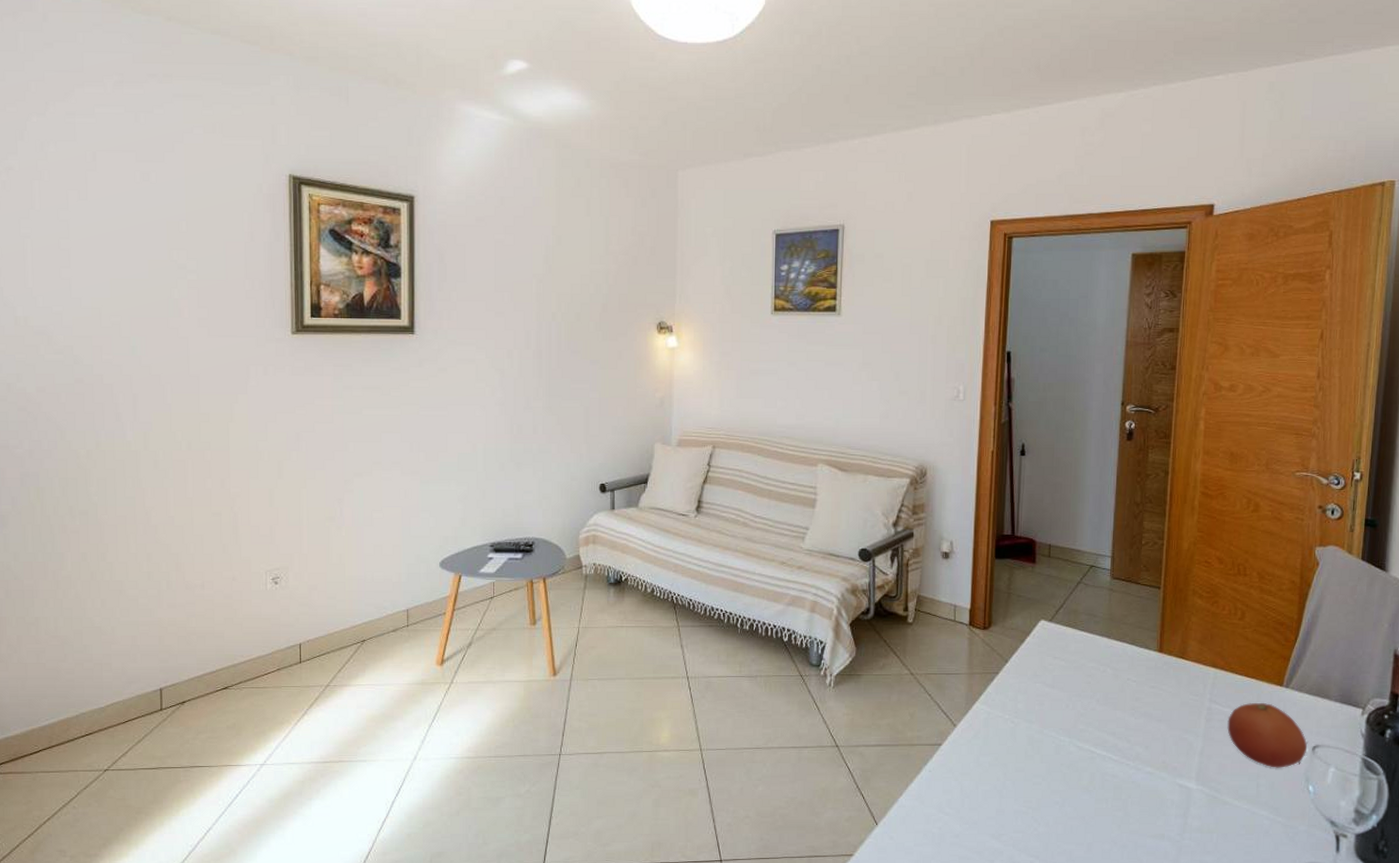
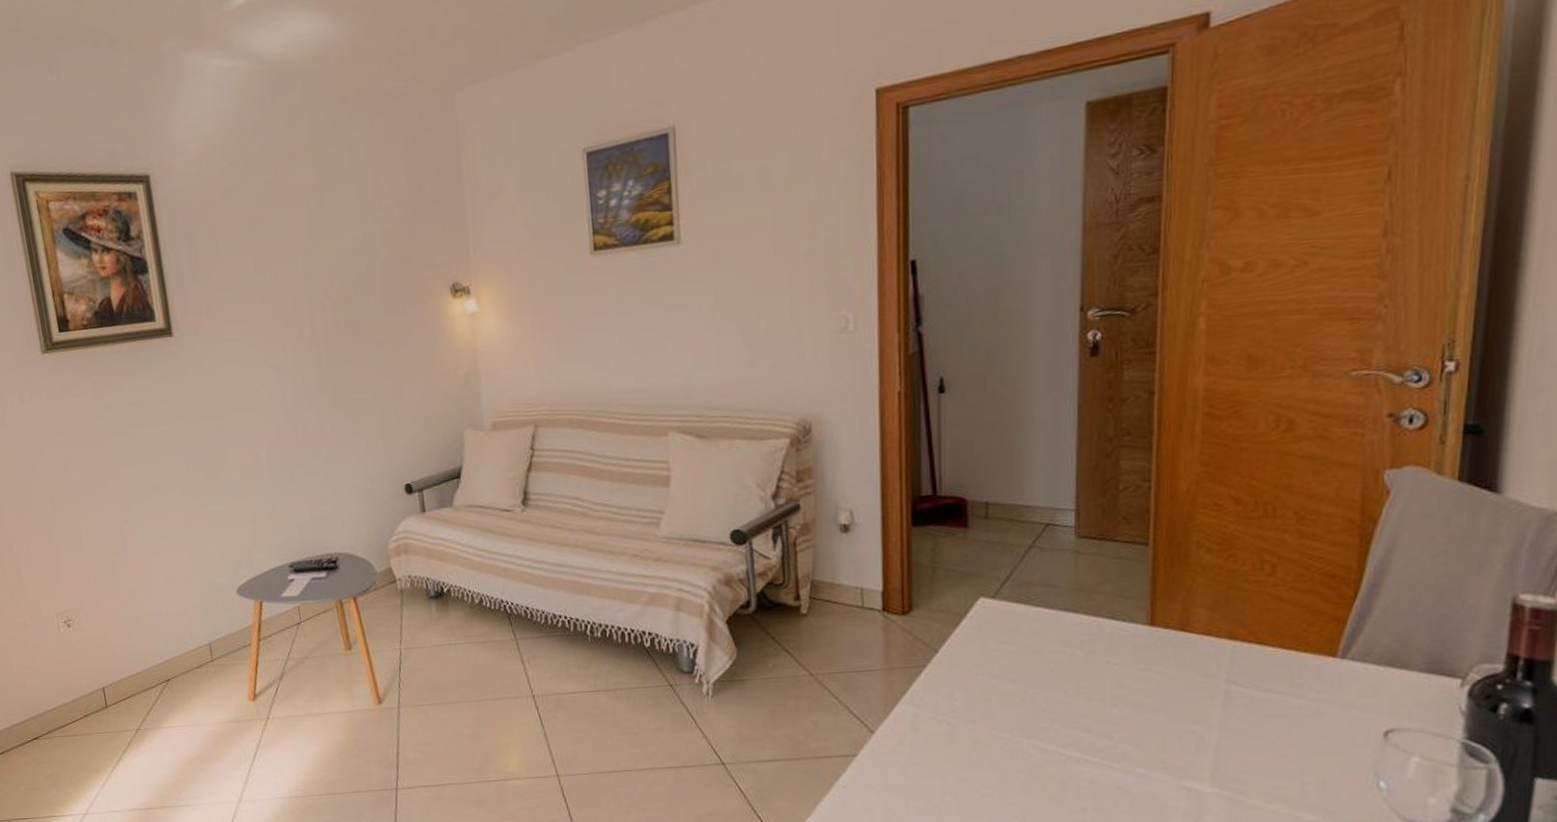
fruit: present [1227,703,1308,768] -> none [1254,680,1377,761]

